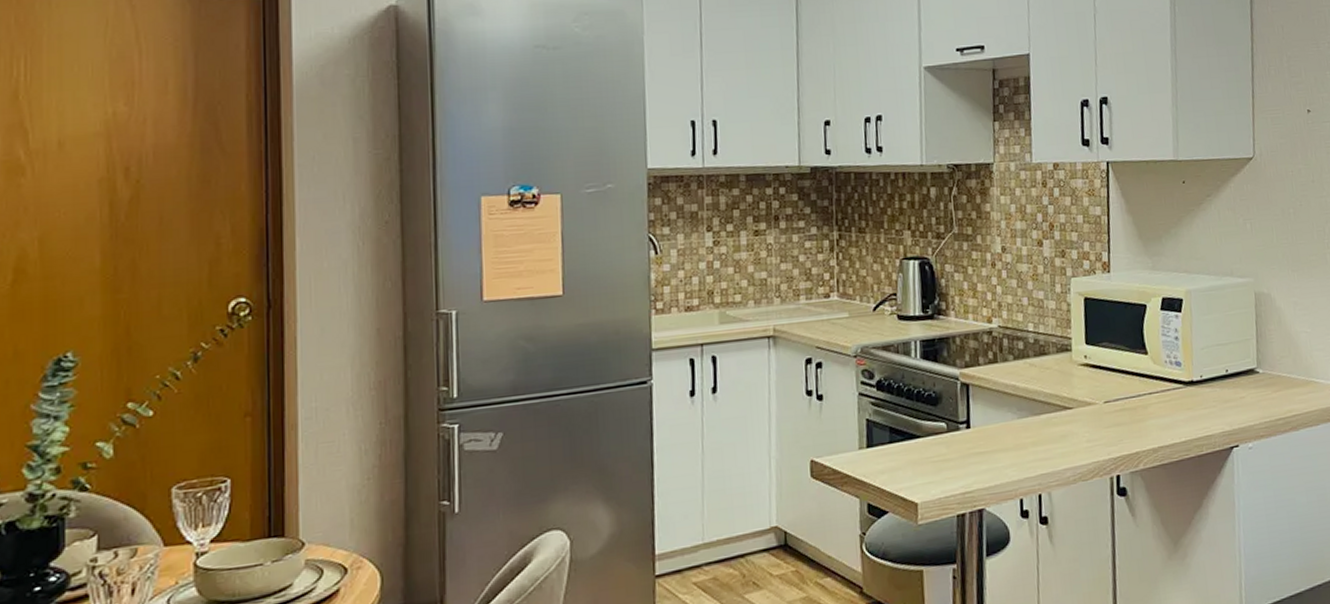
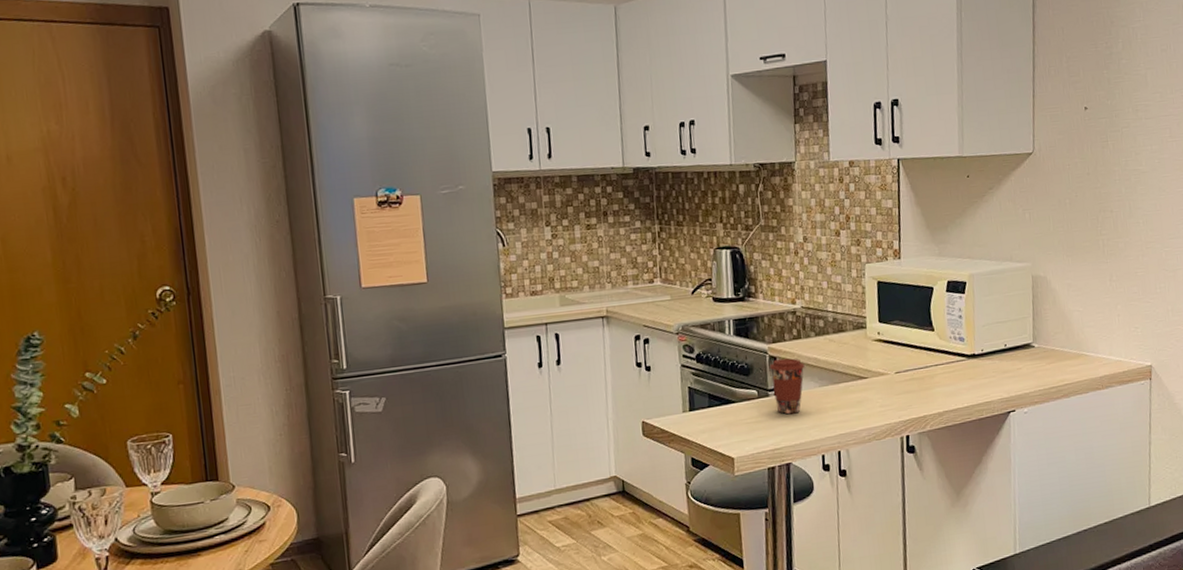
coffee cup: none [960,385,1002,451] -> present [769,358,805,415]

